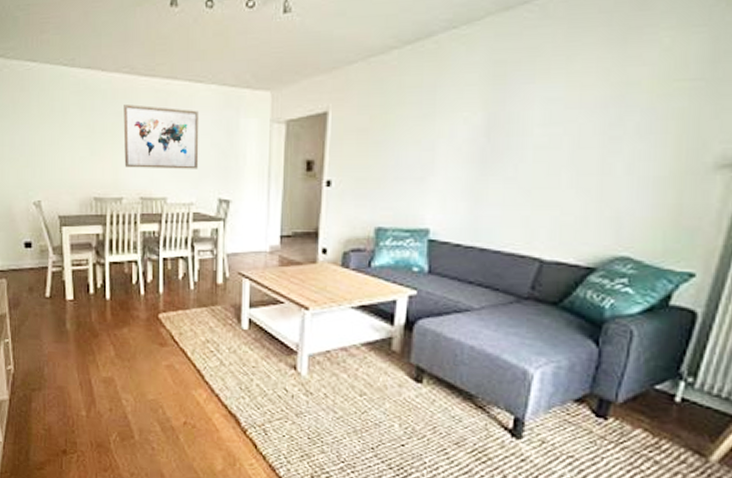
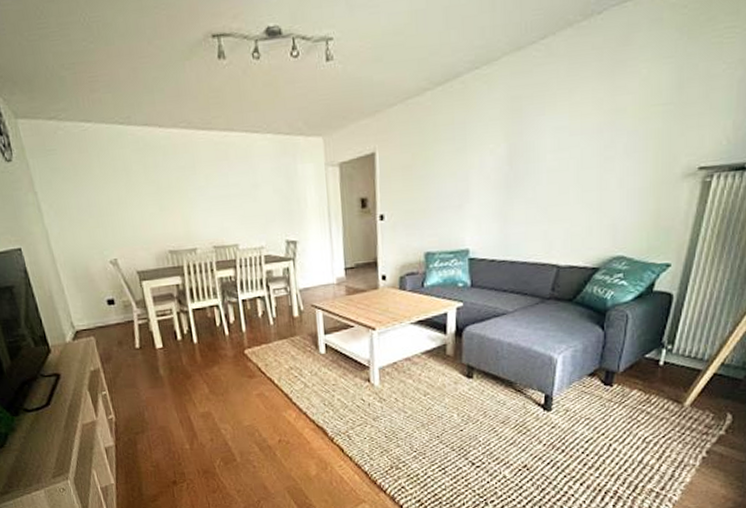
wall art: present [123,104,200,169] -> none [185,158,265,220]

